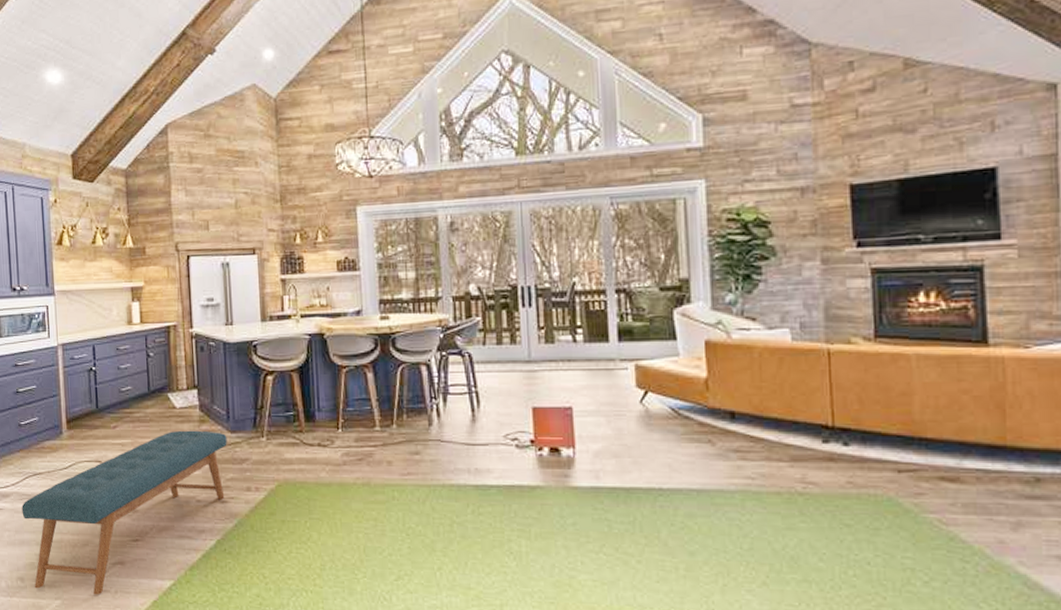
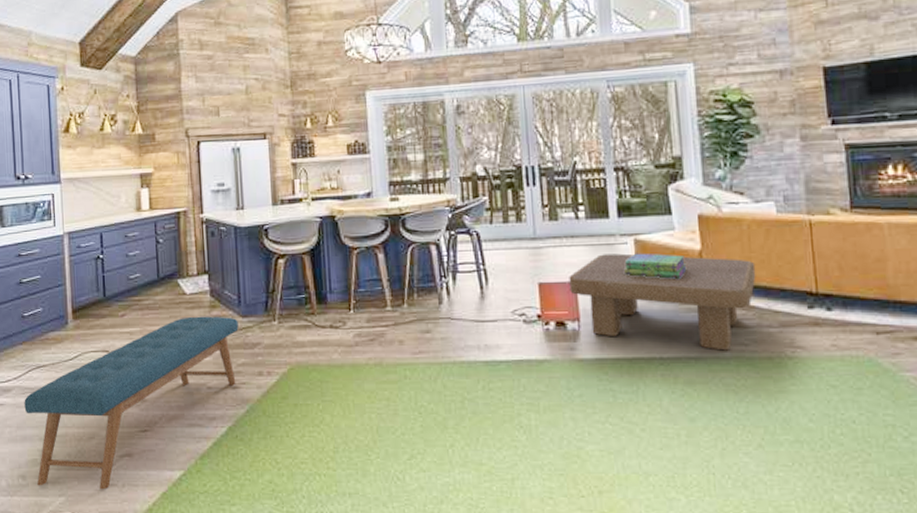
coffee table: none [564,379,767,484] -> present [569,253,756,351]
stack of books: none [622,379,691,407] -> present [623,253,687,279]

